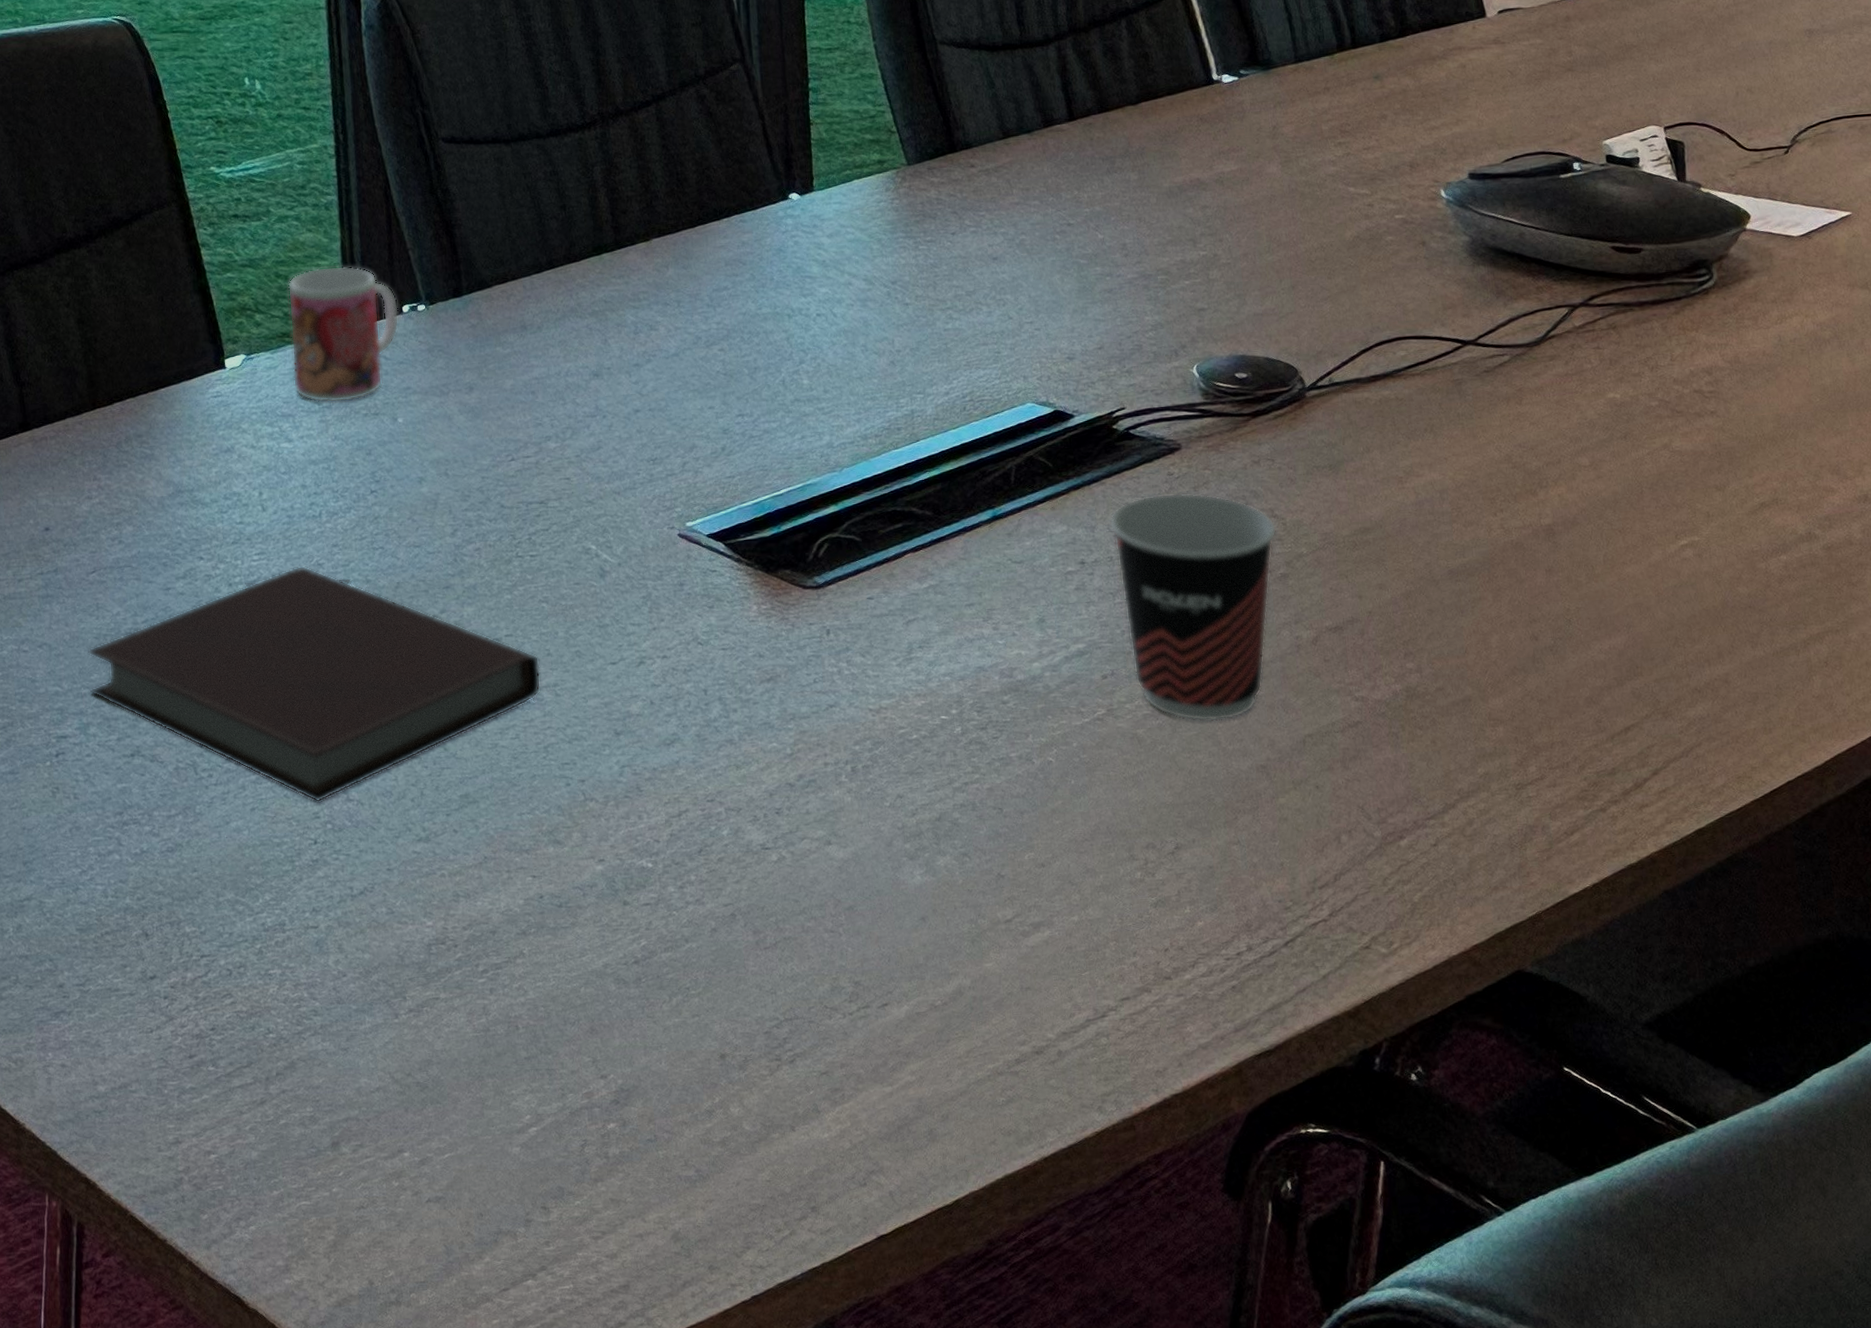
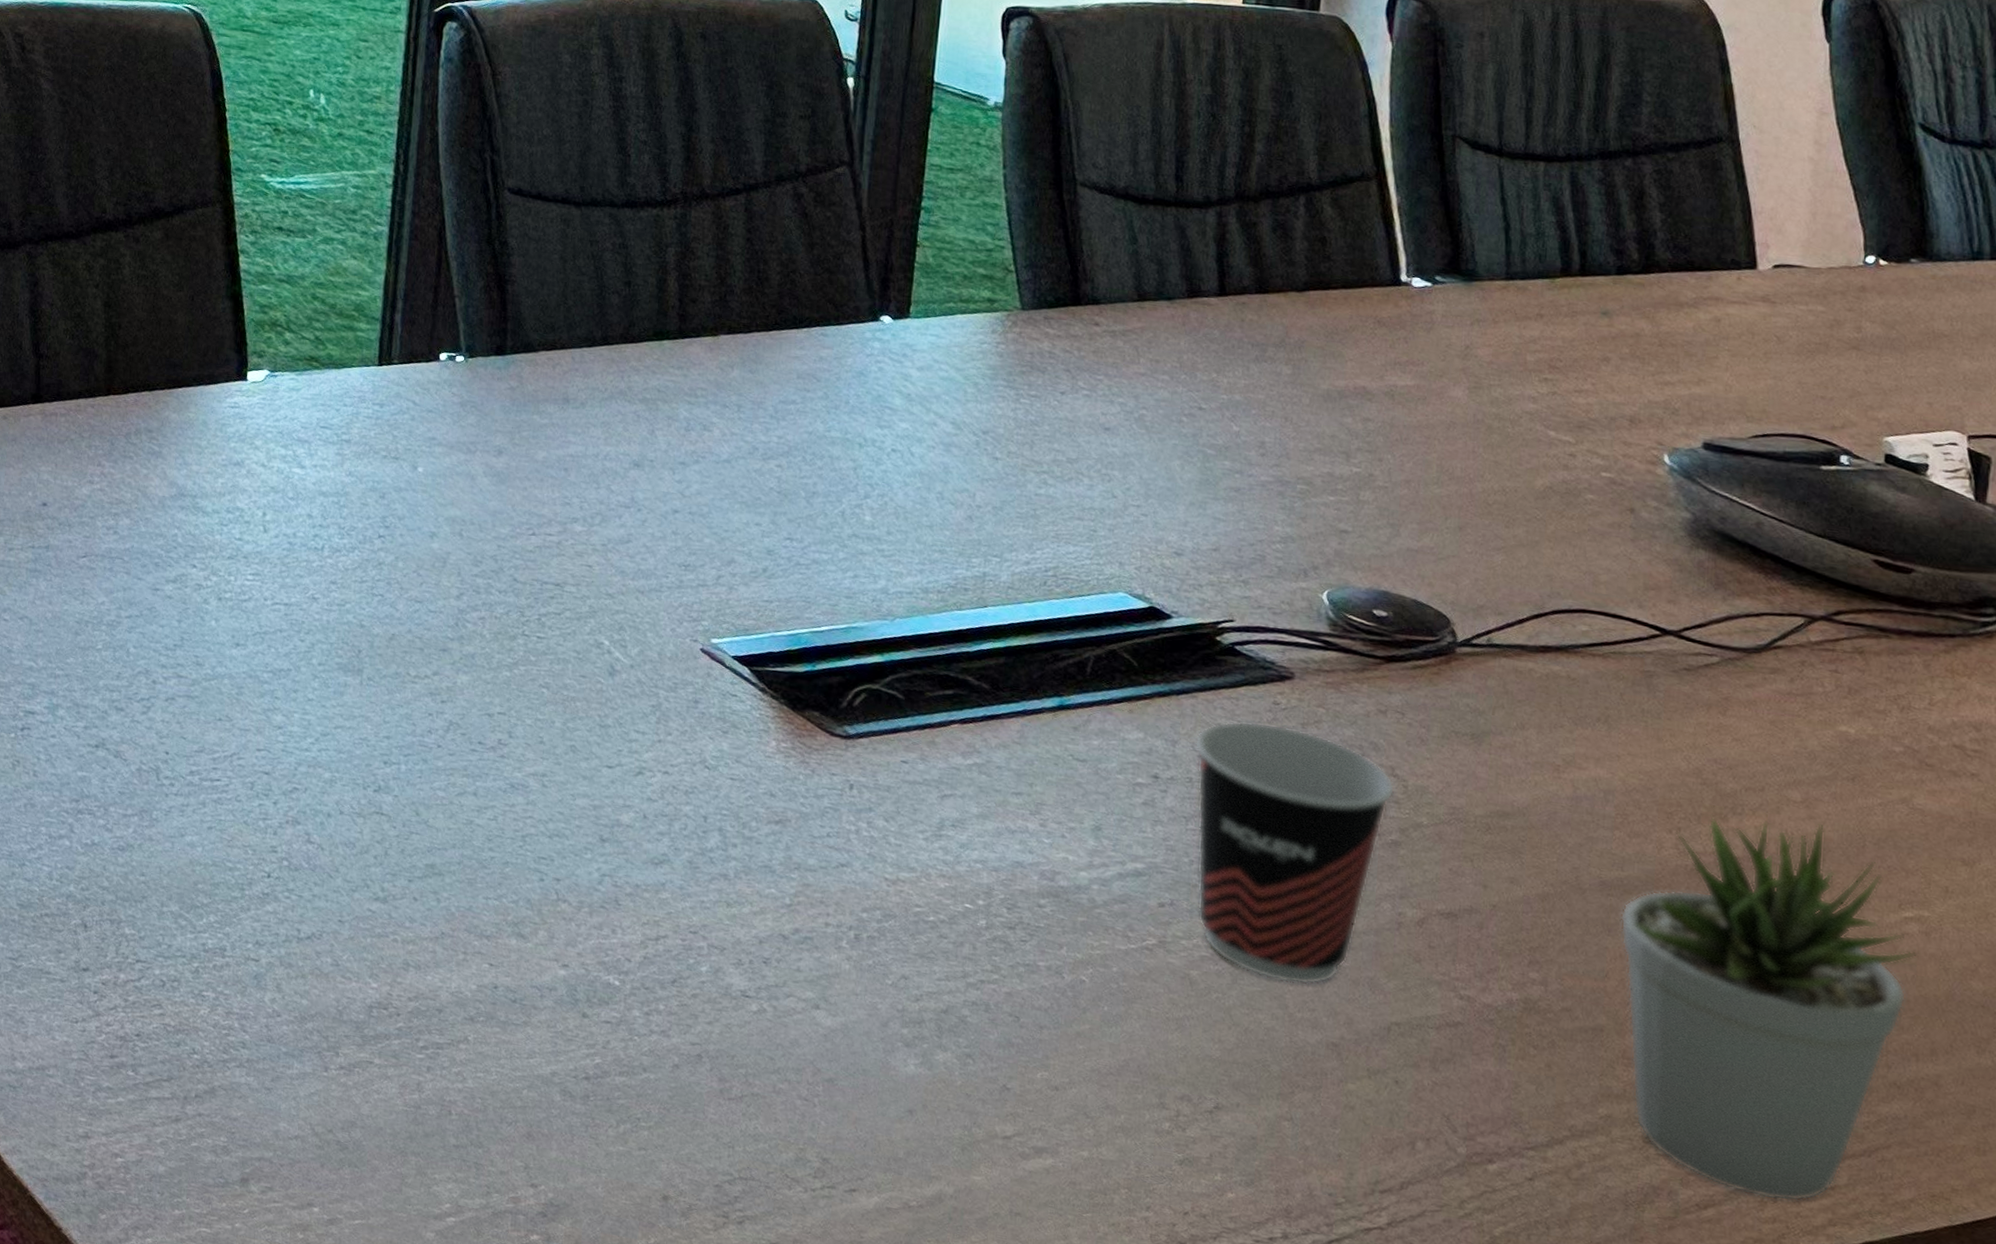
notebook: present [88,565,541,803] -> none [64,595,531,838]
mug: present [287,265,399,403] -> none [314,297,436,440]
potted plant: none [1468,481,1695,814] -> present [1620,817,1917,1202]

